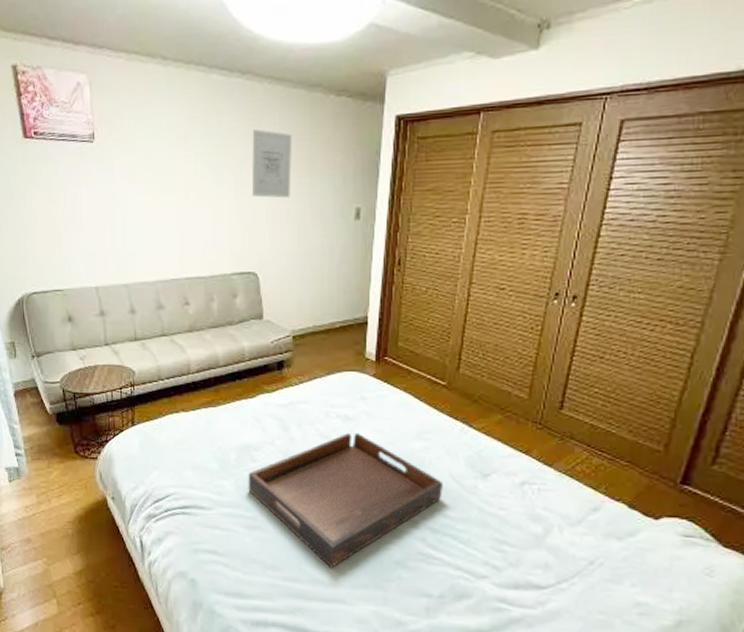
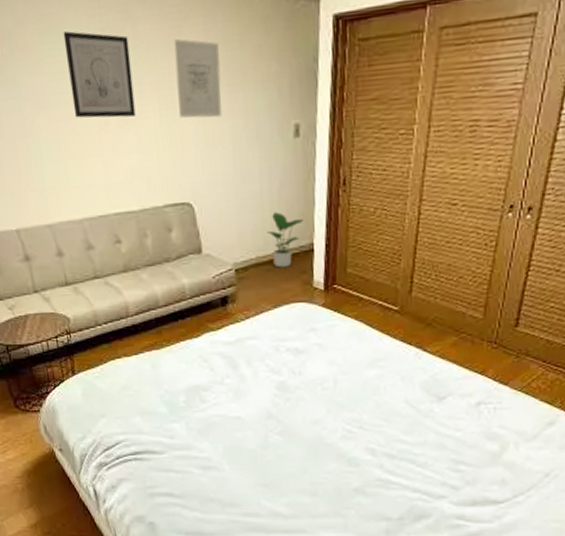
wall art: none [156,118,213,194] -> present [63,31,136,118]
serving tray: present [248,432,443,568] -> none [199,365,399,500]
potted plant: none [324,285,359,338] -> present [267,212,303,268]

